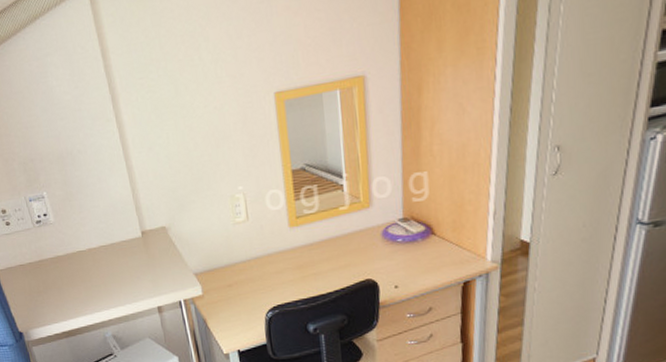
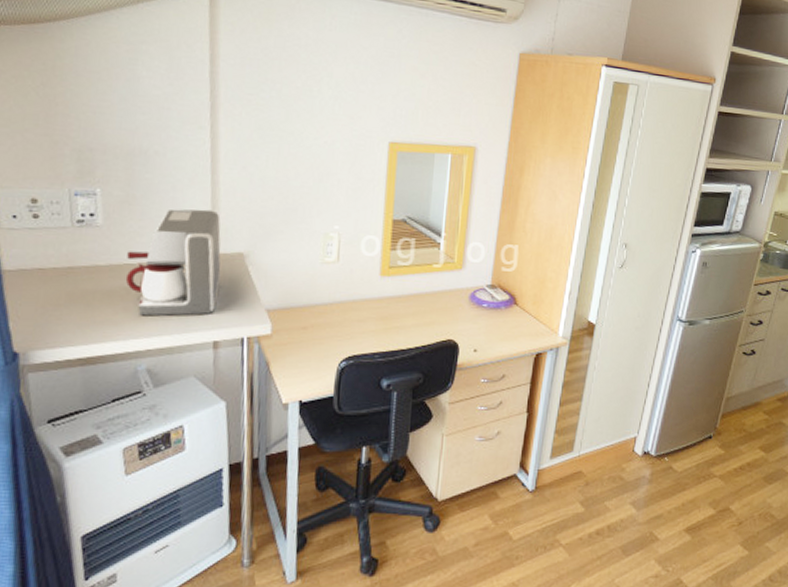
coffee maker: none [77,193,153,293] -> present [125,209,221,316]

